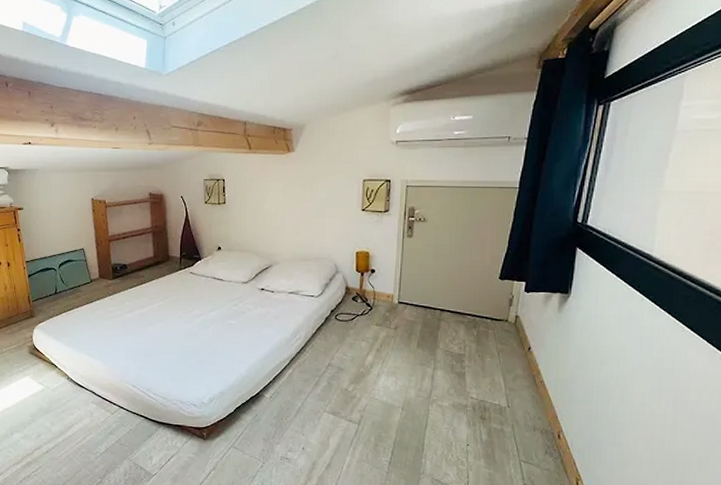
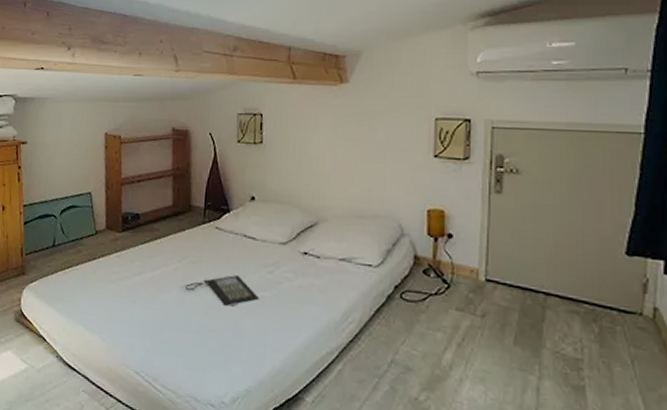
clutch bag: none [167,308,227,332] -> present [184,274,259,307]

